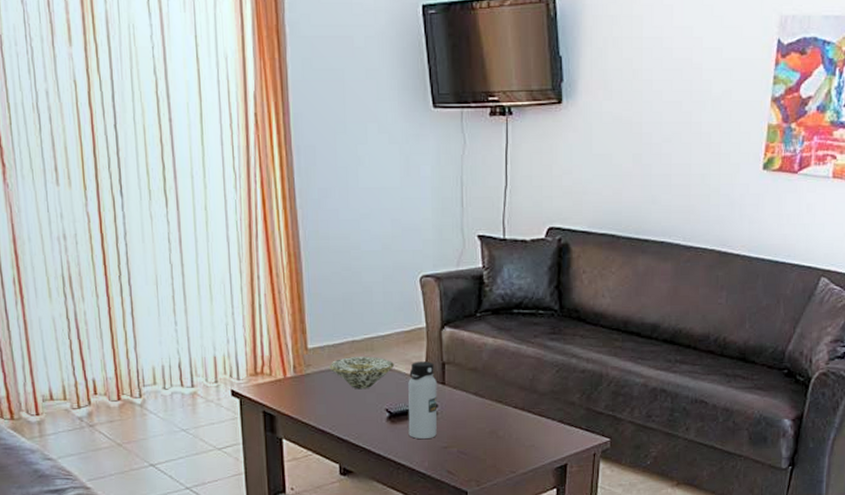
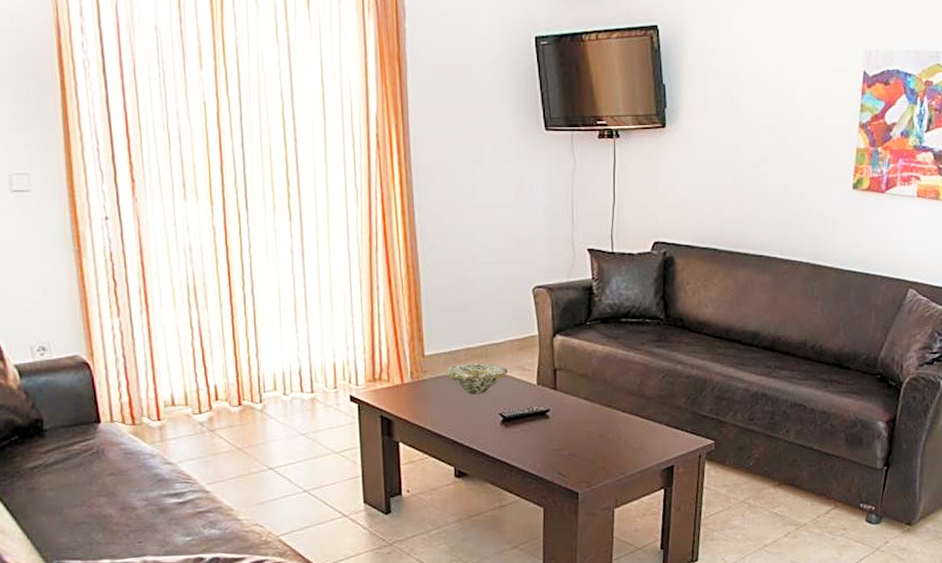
water bottle: present [408,361,438,439] -> none [521,368,549,442]

